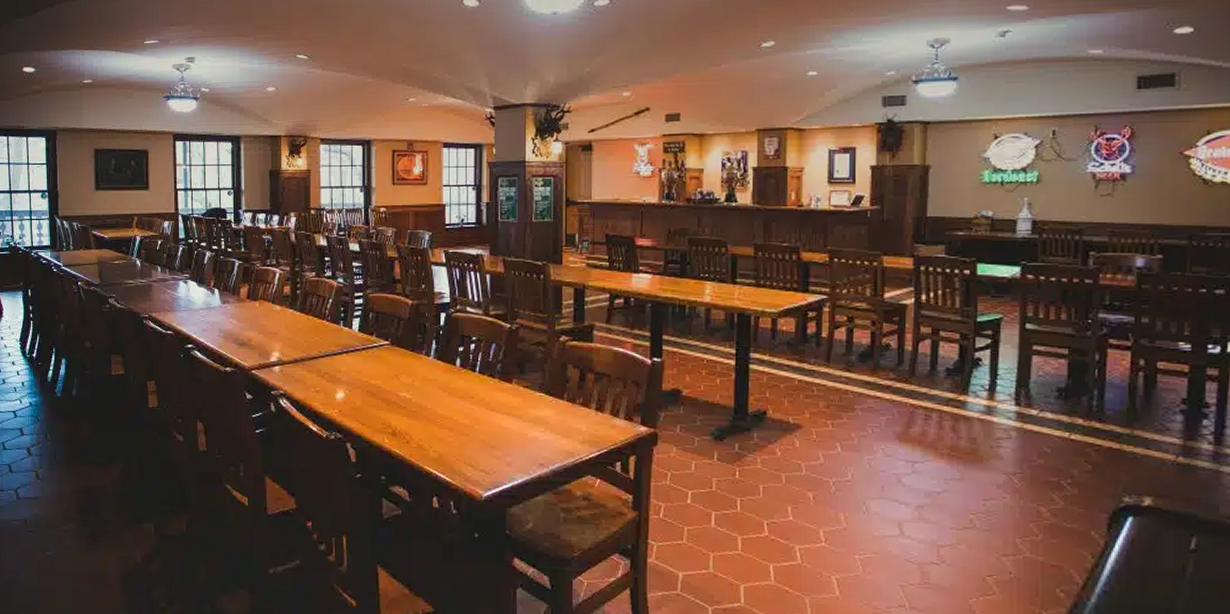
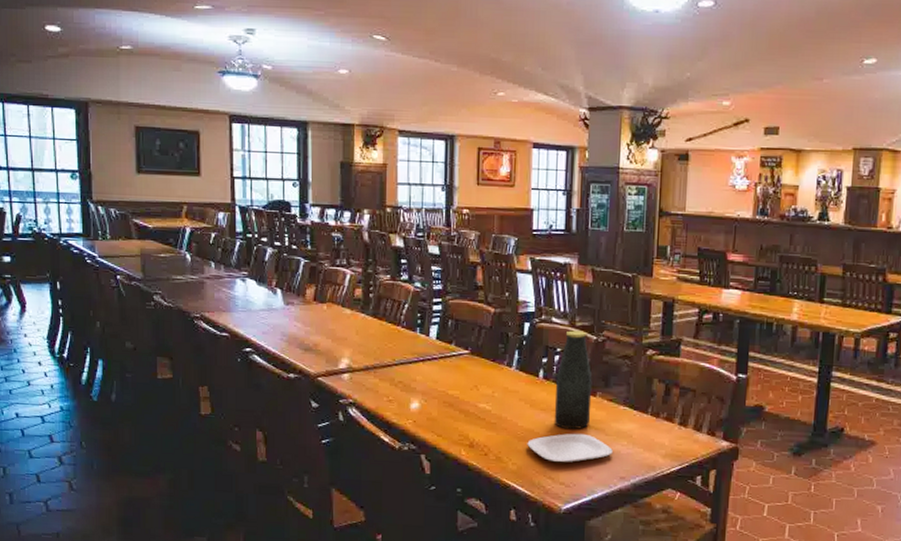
plate: none [447,420,531,450] -> present [527,433,613,463]
bottle: none [472,319,508,417] -> present [554,330,592,430]

